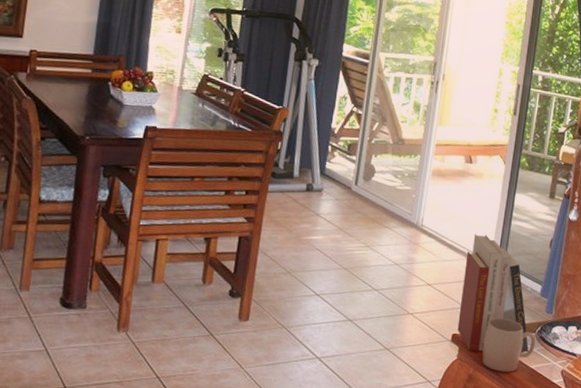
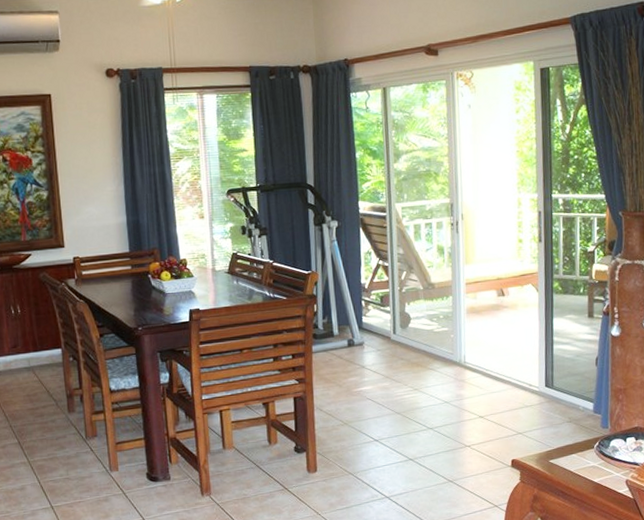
books: present [457,233,529,354] -> none [513,362,589,474]
mug: present [482,317,536,372] -> none [543,438,596,489]

